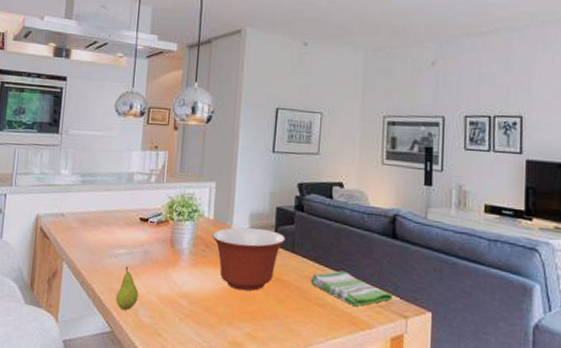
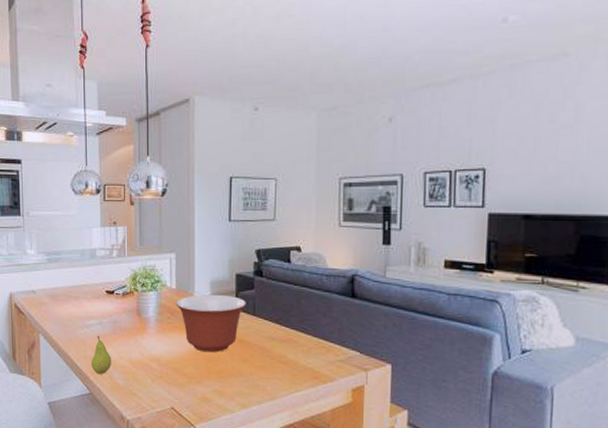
dish towel: present [310,270,393,307] -> none [272,330,353,363]

